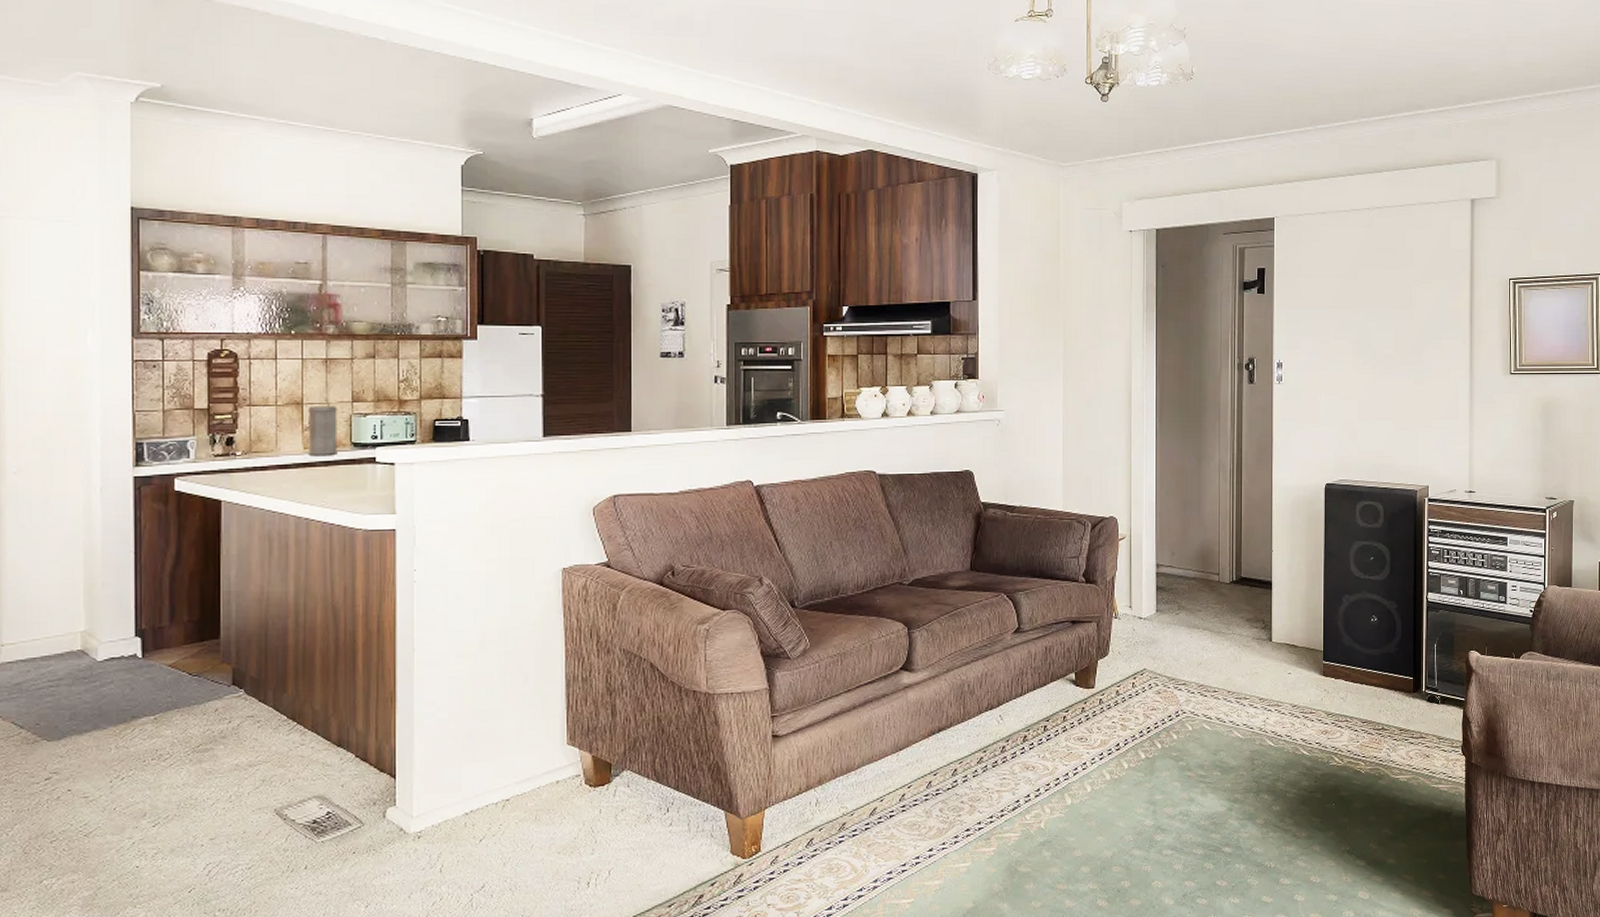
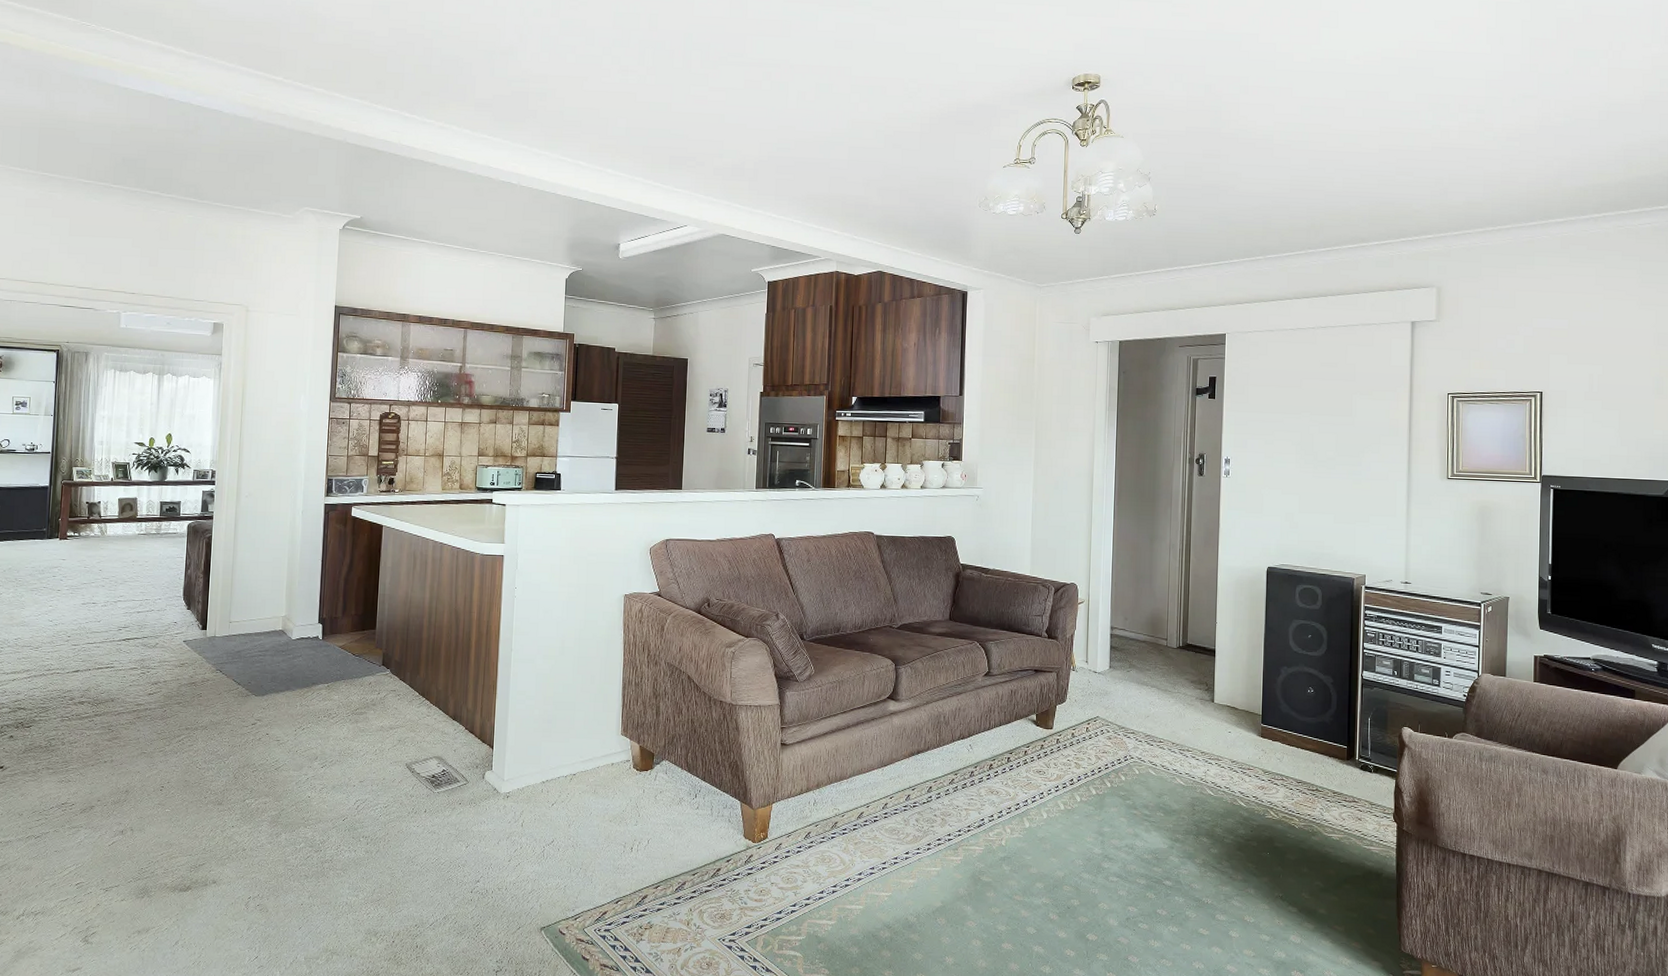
canister: present [308,406,337,457] -> none [445,458,467,496]

